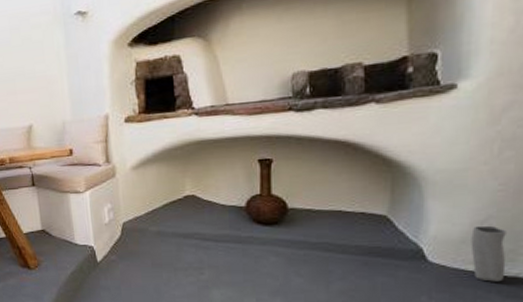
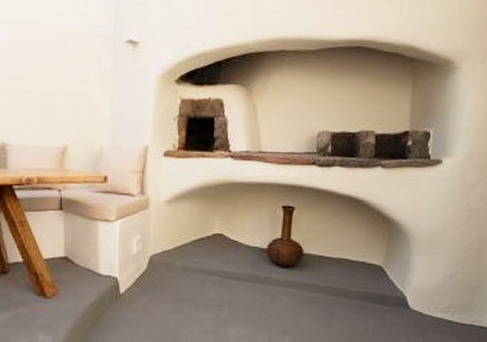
vase: present [470,225,506,282] -> none [441,280,467,328]

